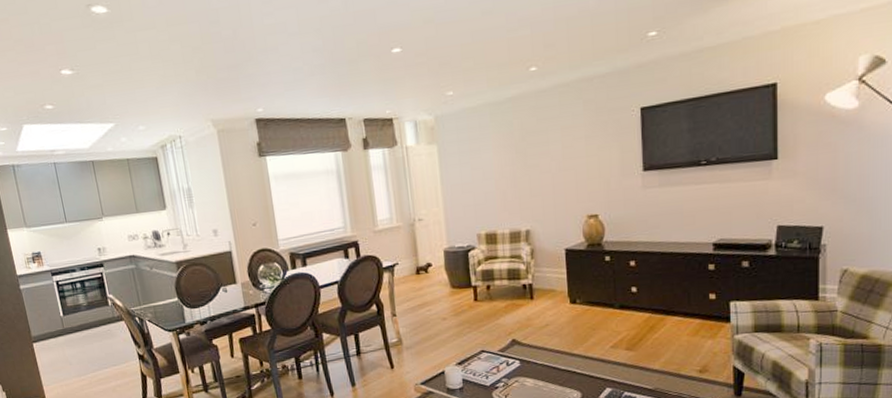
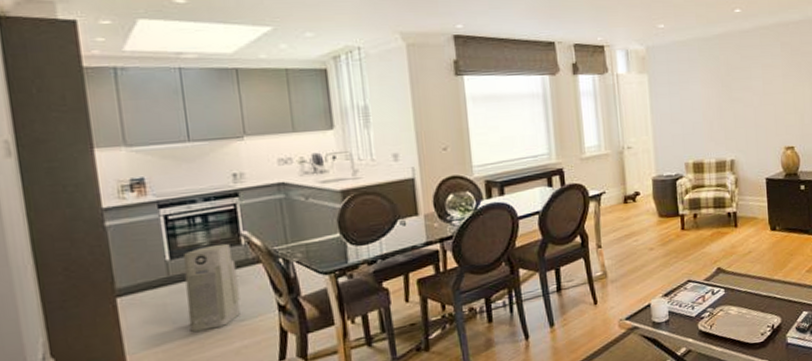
air purifier: none [71,304,113,373] -> present [183,243,240,333]

